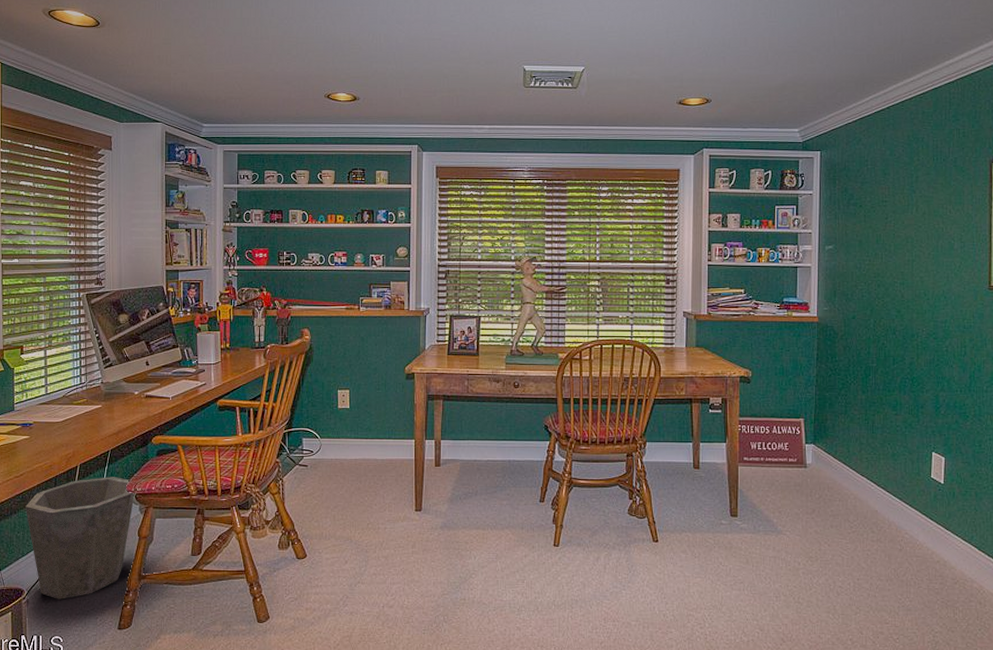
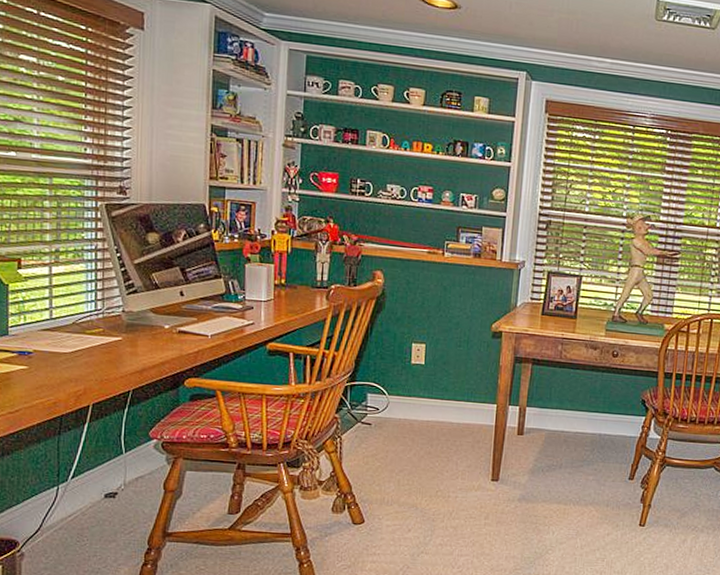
waste bin: present [26,477,135,599] -> none [22,420,161,554]

